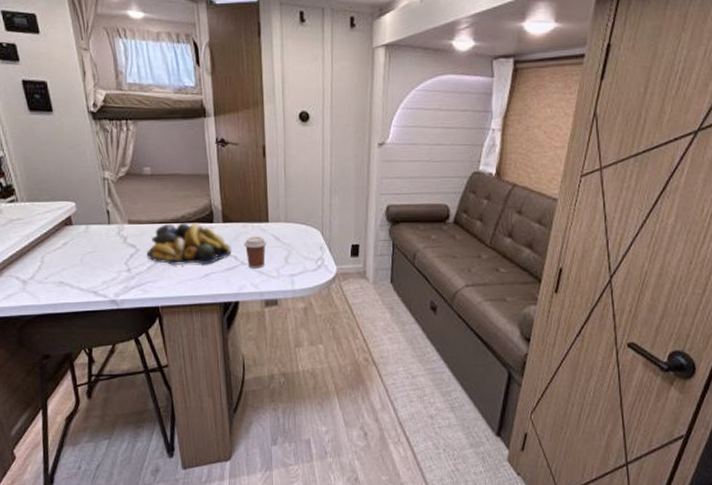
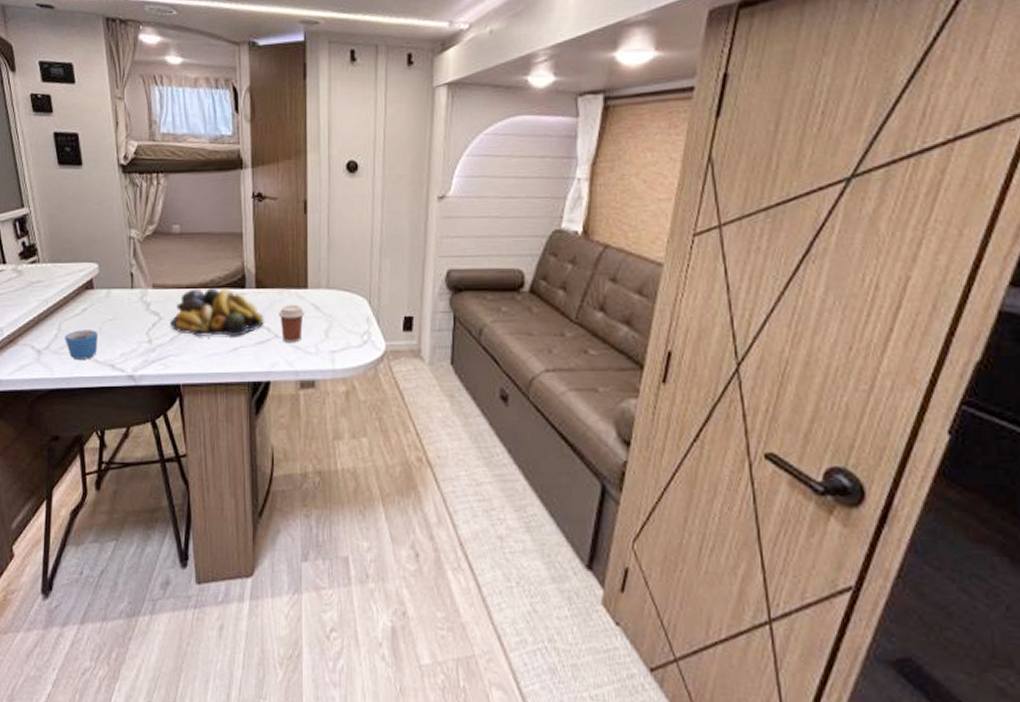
mug: none [48,261,80,288] -> present [65,330,98,359]

